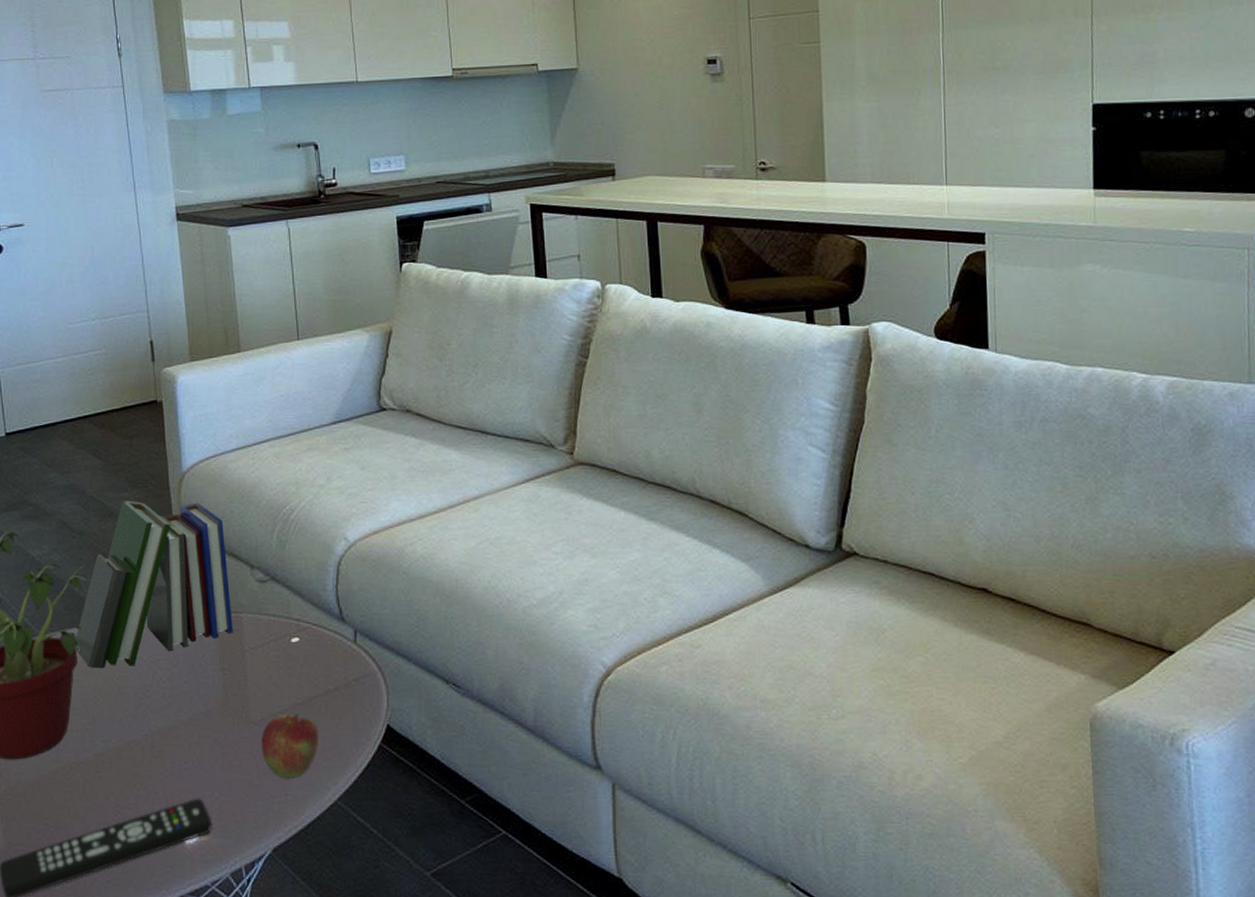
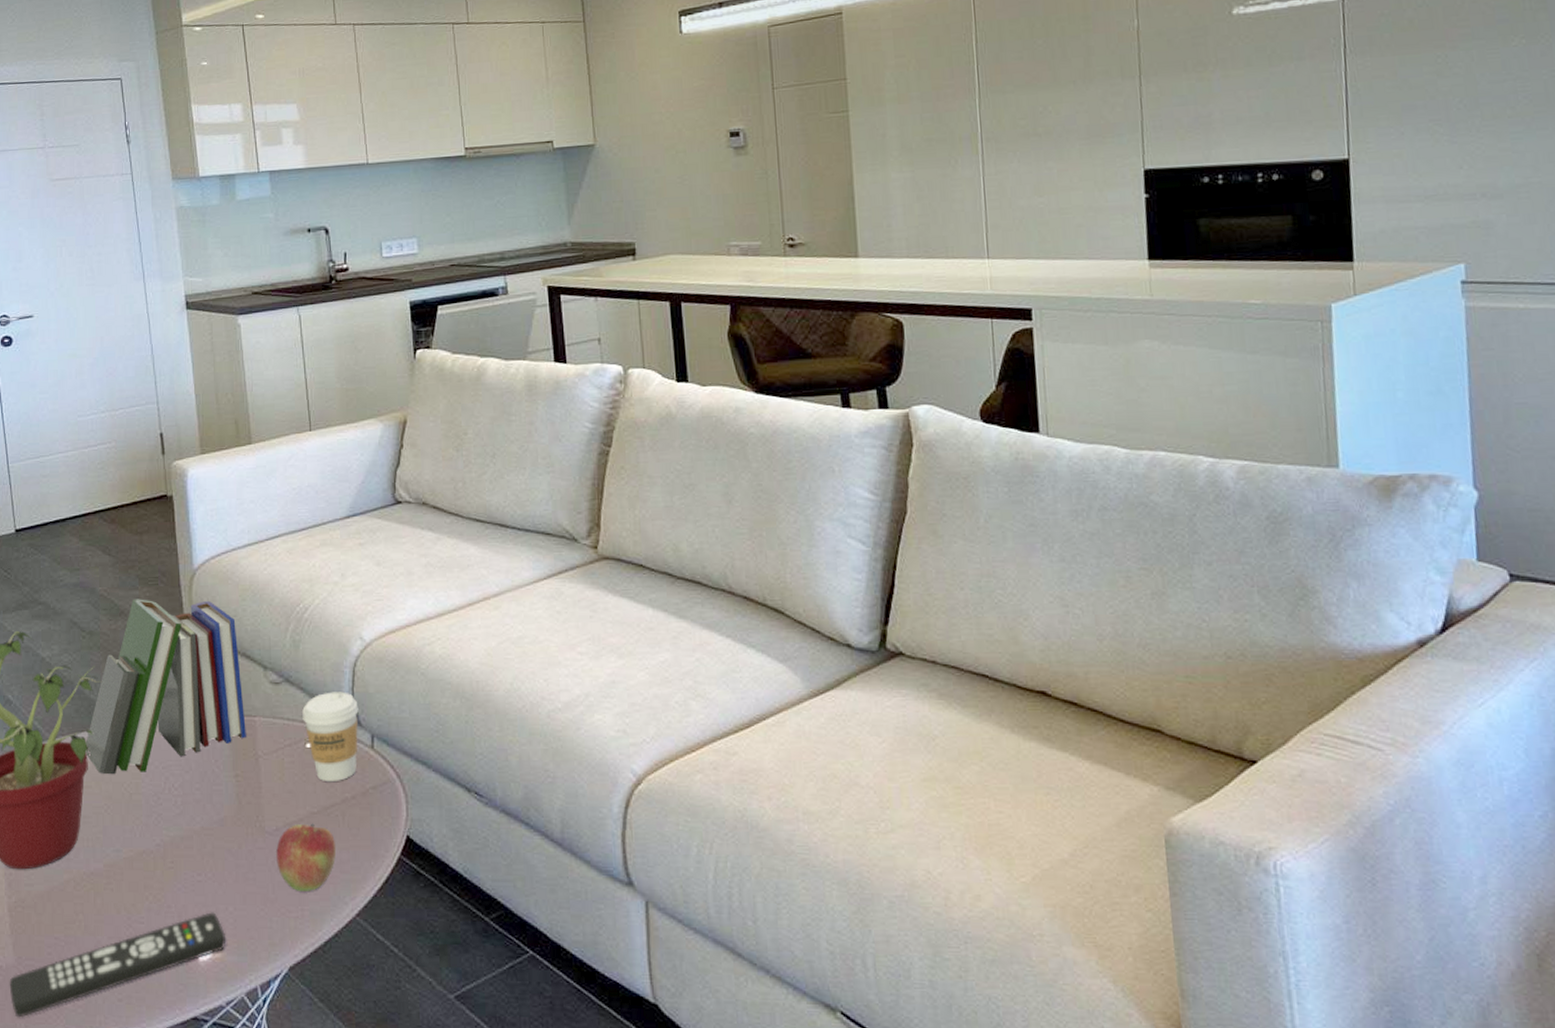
coffee cup: none [288,589,342,675] -> present [302,691,359,782]

